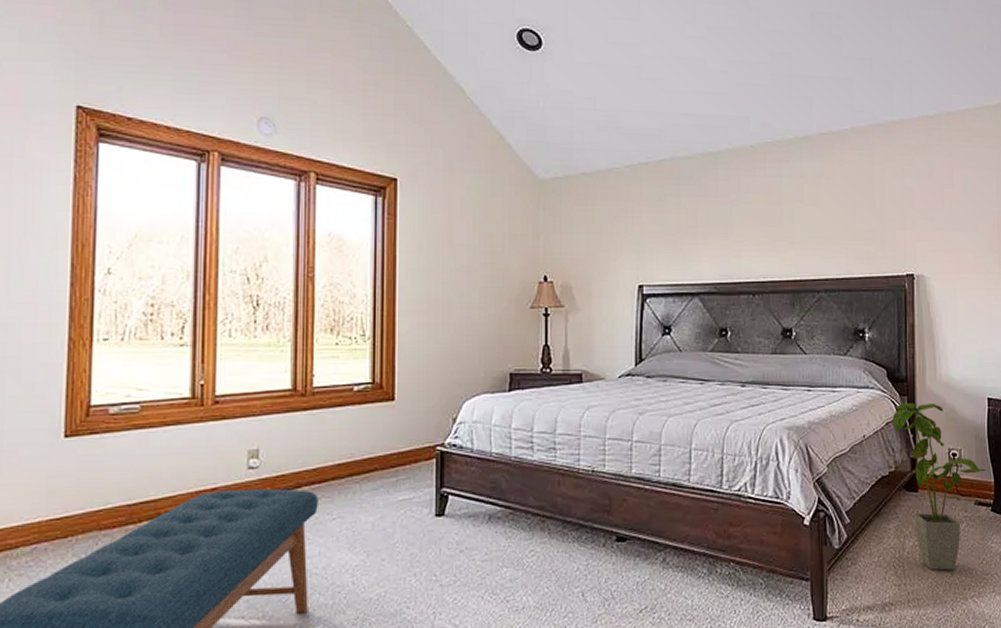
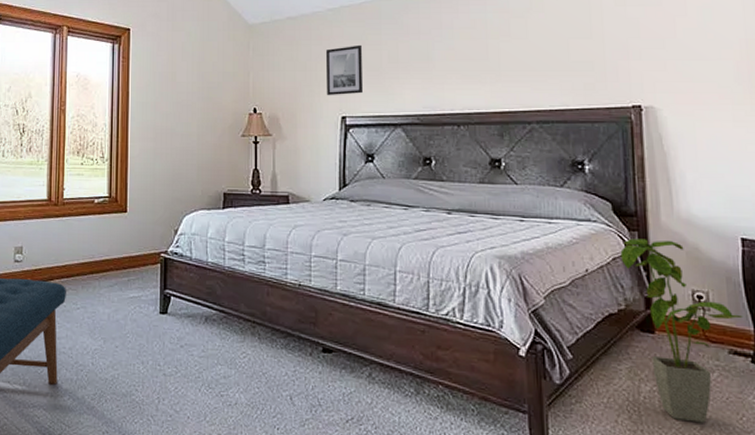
wall art: none [622,206,662,263] -> present [325,44,364,96]

